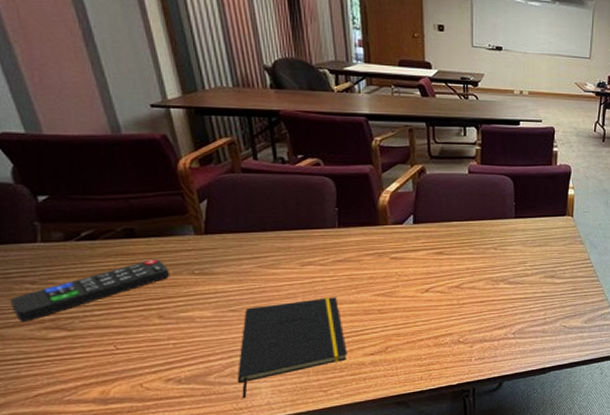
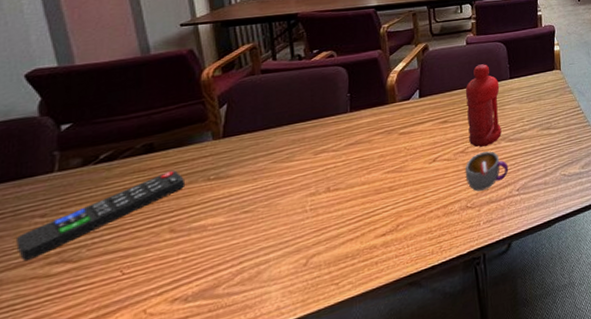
notepad: present [237,297,347,399] -> none [246,181,359,308]
mug: none [459,290,506,328] -> present [465,151,509,192]
water bottle: none [464,198,503,286] -> present [465,64,502,148]

